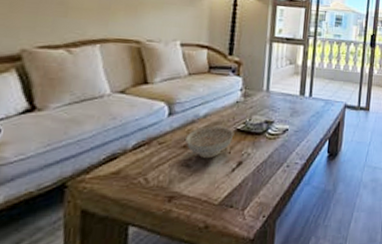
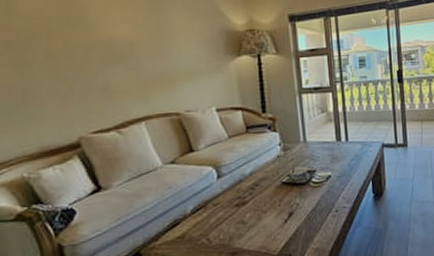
decorative bowl: present [186,125,234,158] -> none [237,181,281,214]

